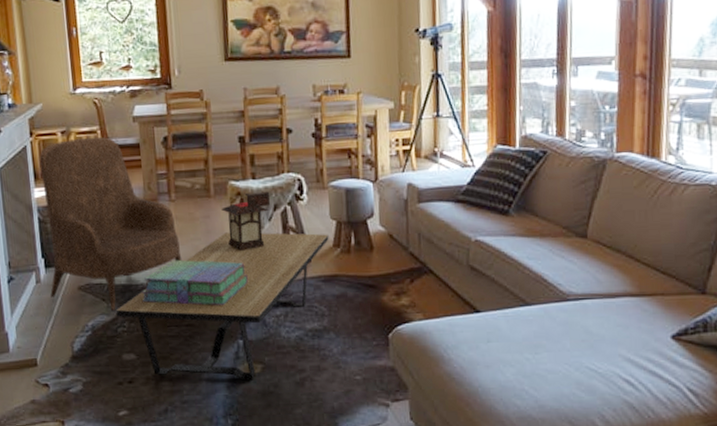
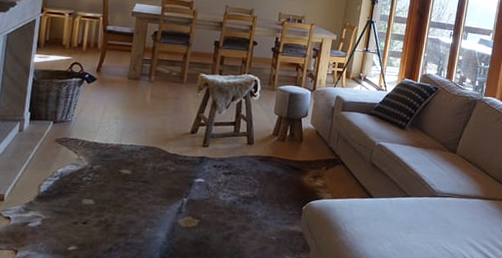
armchair: present [39,137,182,311] -> none [29,20,151,163]
coffee table: present [115,232,329,381] -> none [84,112,271,232]
stack of books: present [142,259,249,306] -> none [110,128,202,170]
lantern: present [221,191,270,251] -> none [190,84,231,129]

